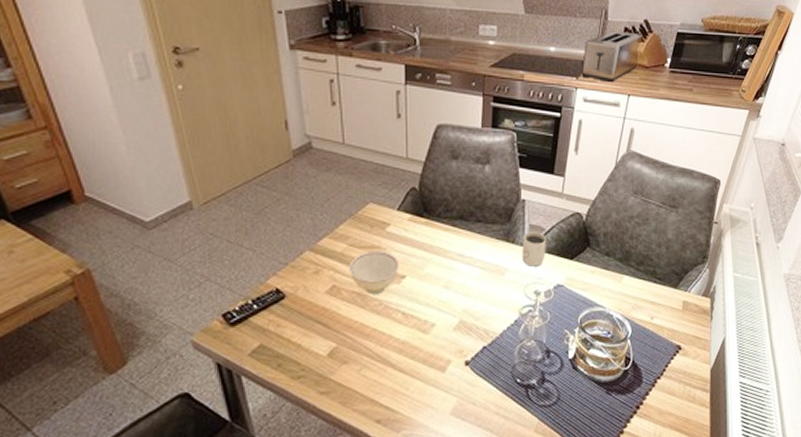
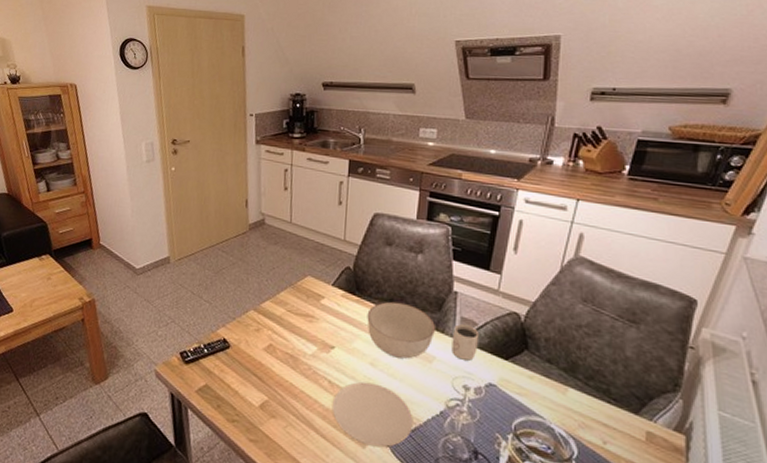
bowl: present [349,250,399,294] -> none [285,318,330,359]
plate: none [408,305,490,369] -> present [332,381,413,448]
bowl: none [437,218,507,276] -> present [367,301,436,359]
toaster: present [581,31,643,82] -> none [523,136,595,186]

